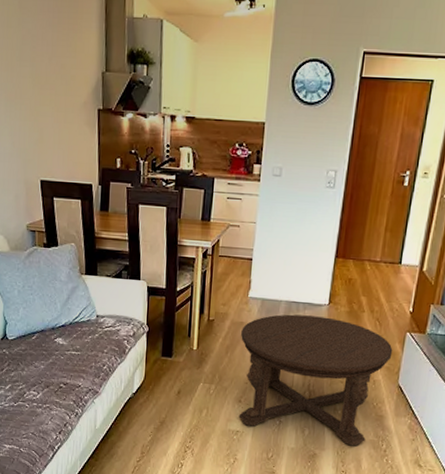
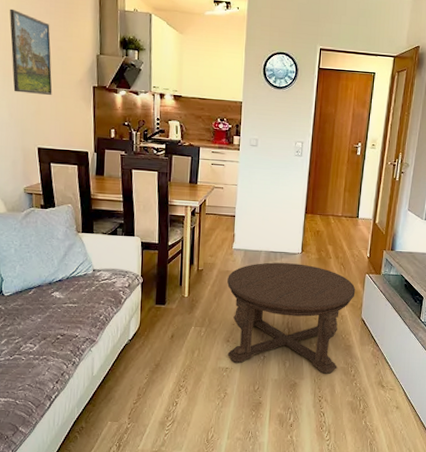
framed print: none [11,23,55,120] -> present [10,8,52,95]

